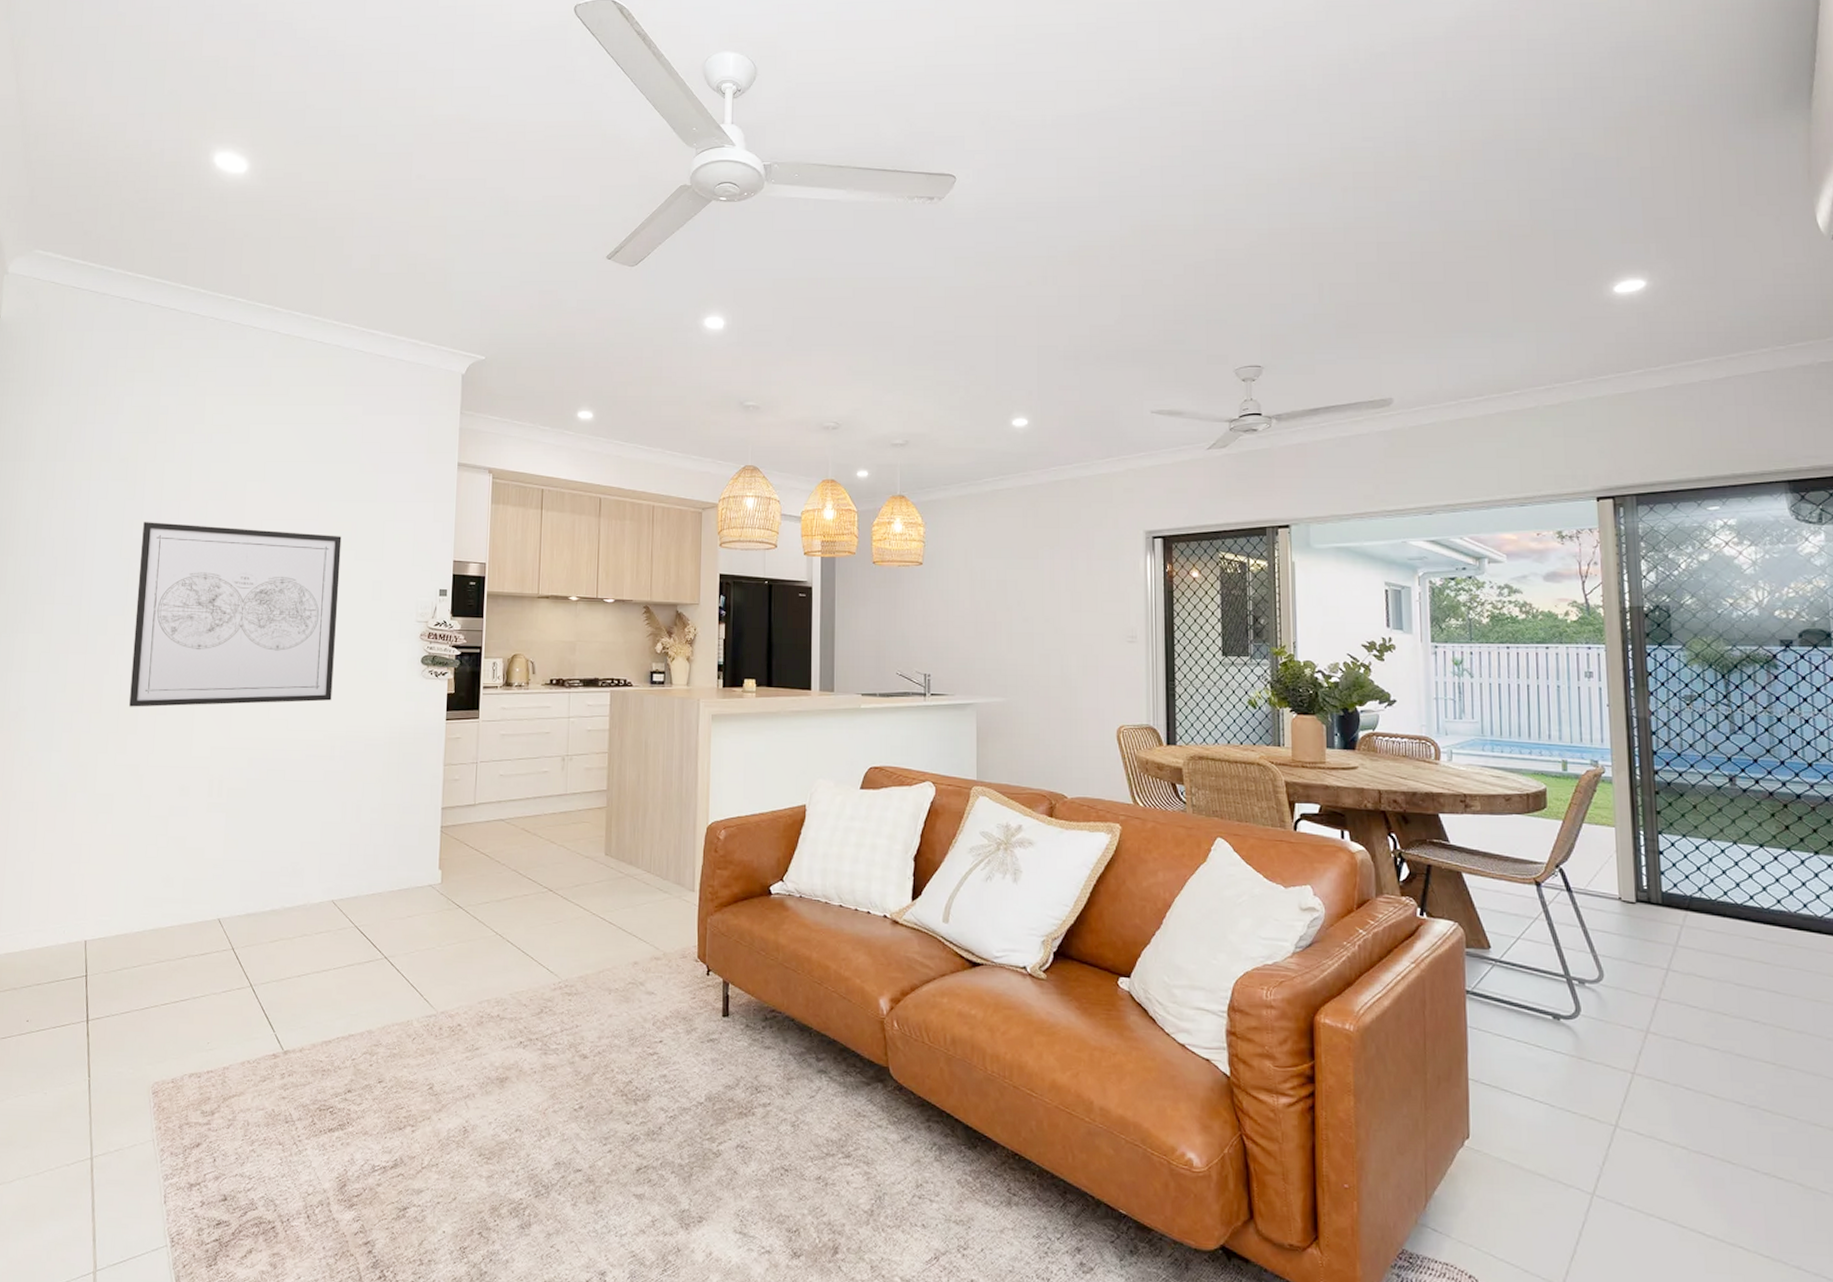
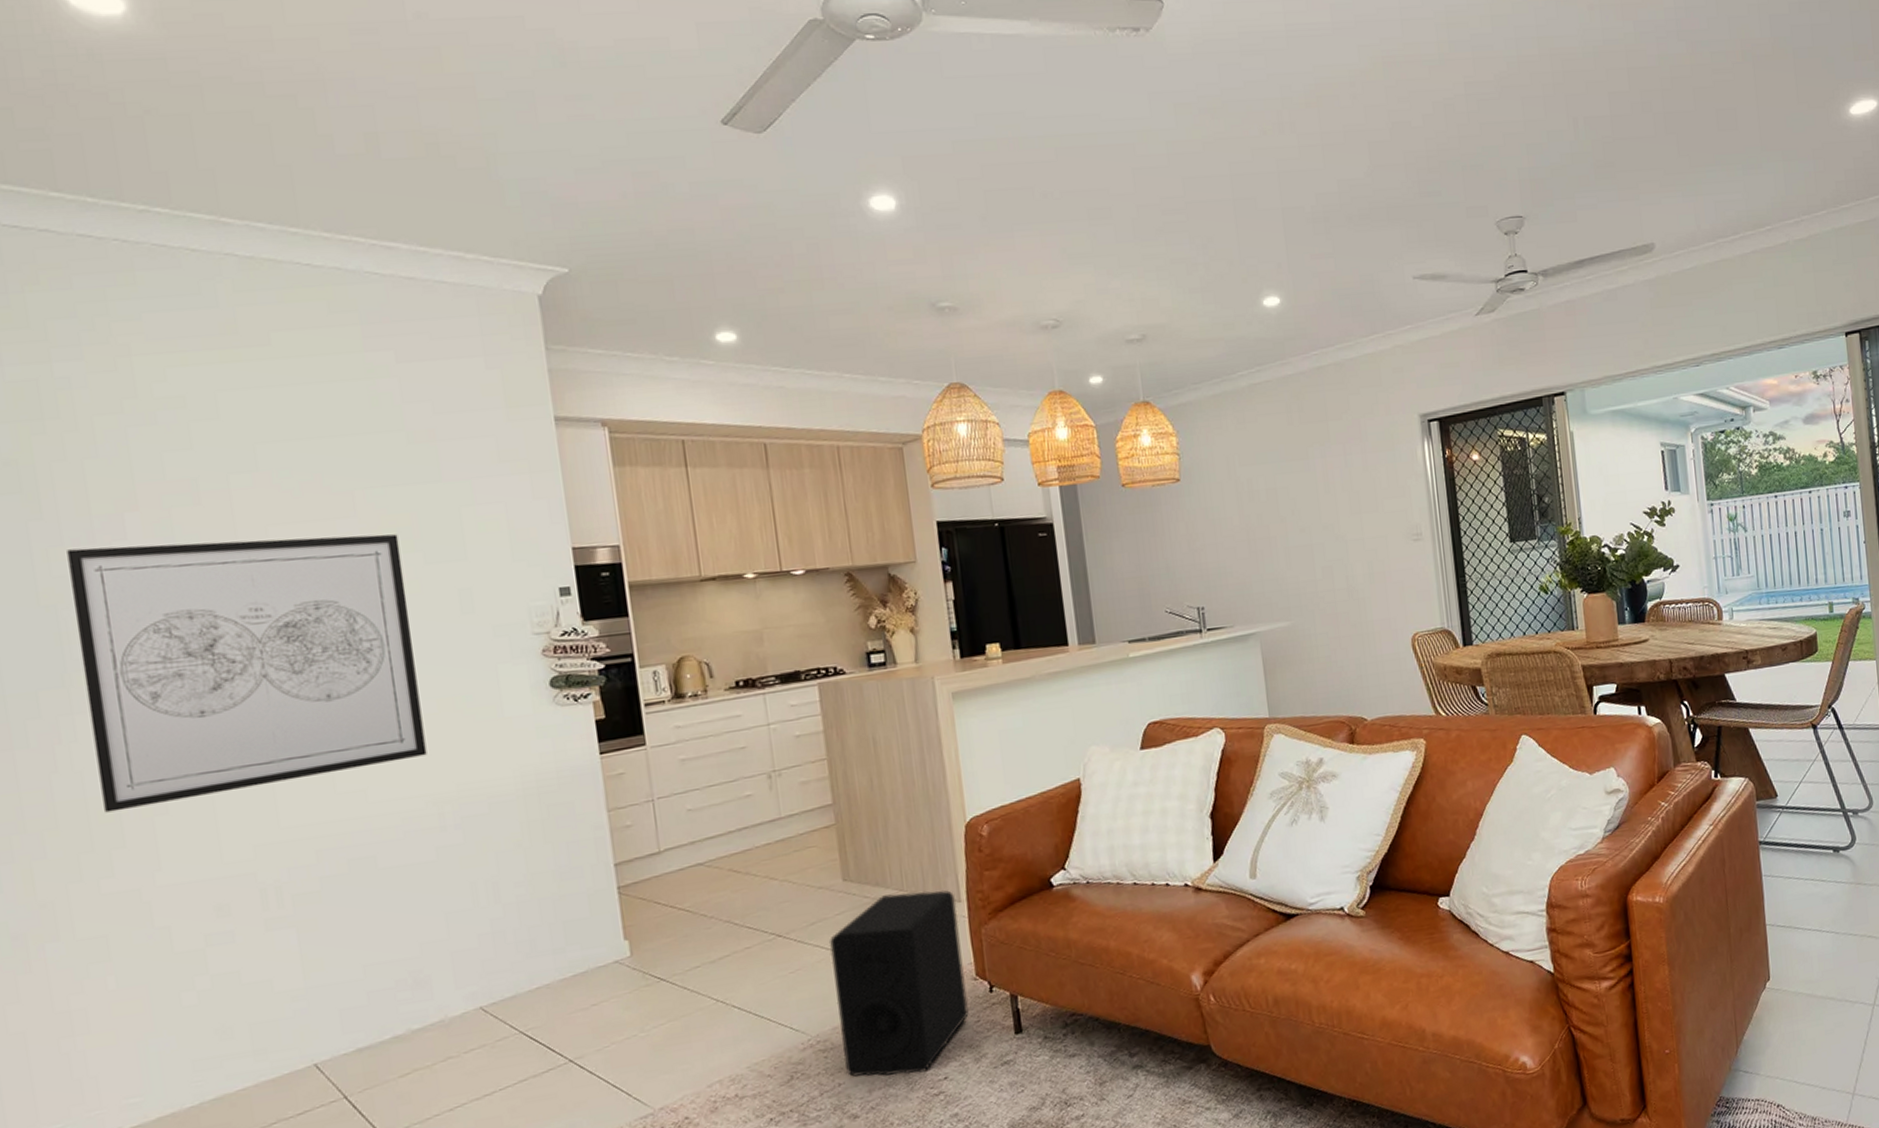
speaker: none [584,874,691,1032] -> present [828,890,969,1077]

